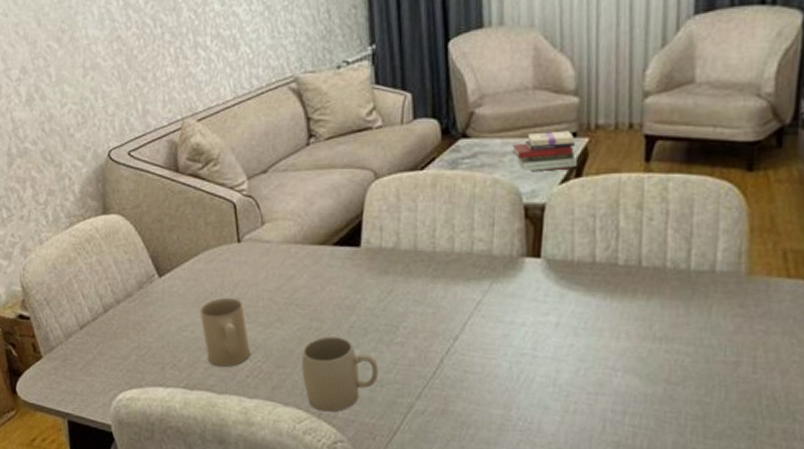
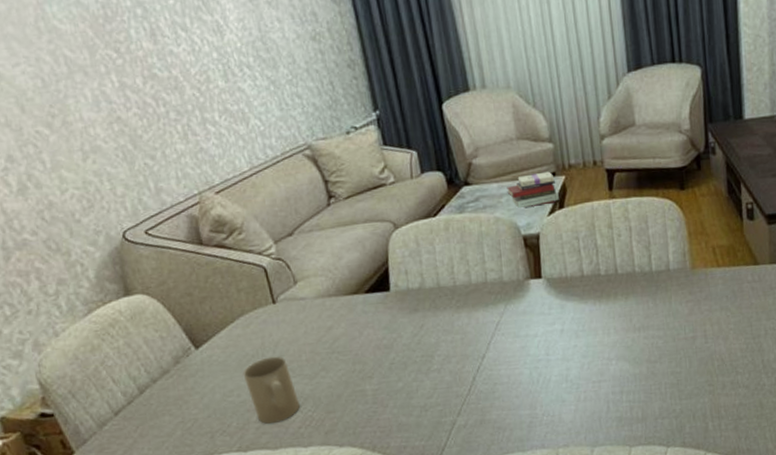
mug: present [302,336,379,412] -> none [349,374,422,445]

